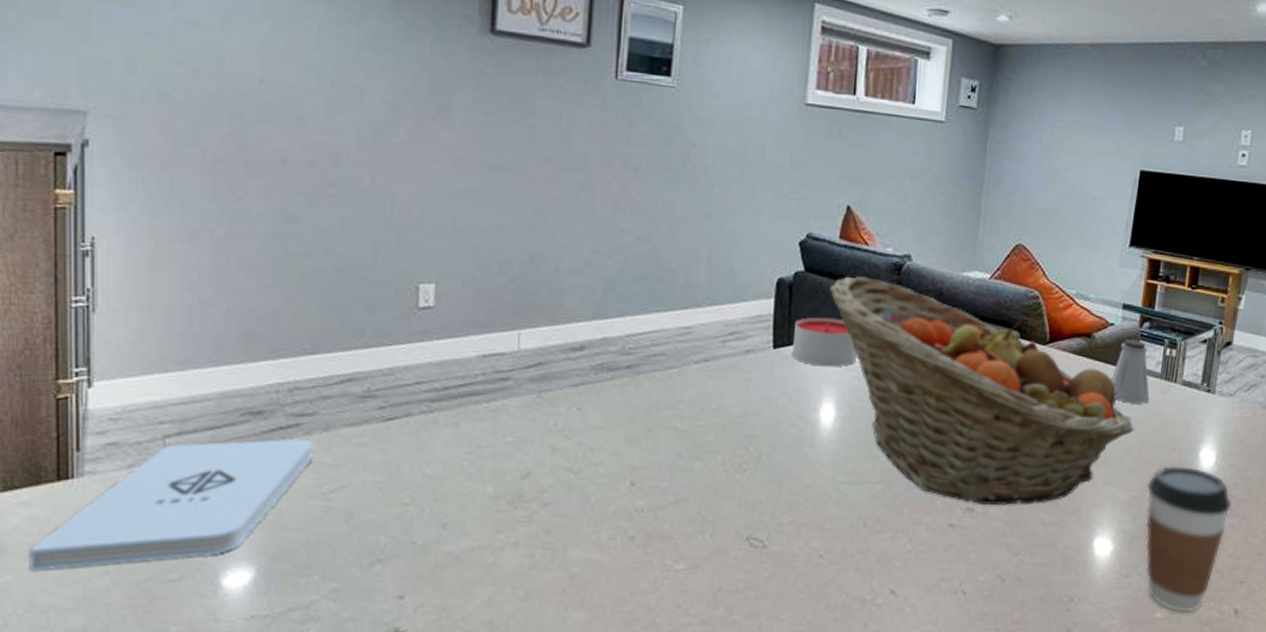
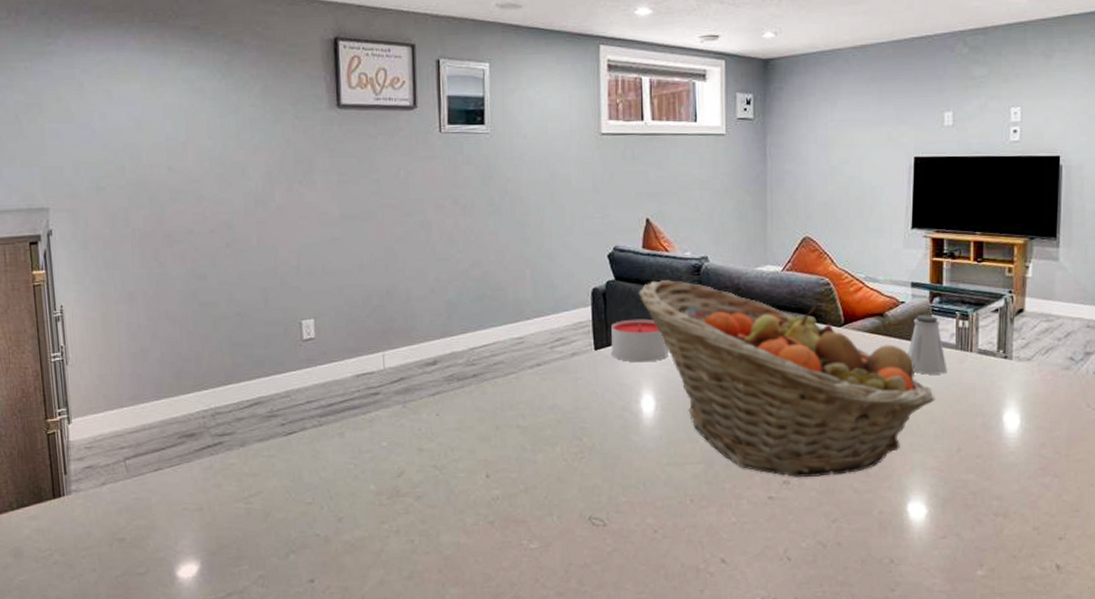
notepad: present [29,439,313,571] -> none [38,454,235,570]
coffee cup: present [1145,465,1232,612] -> none [953,429,1041,570]

